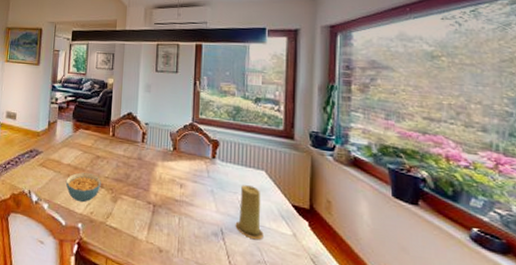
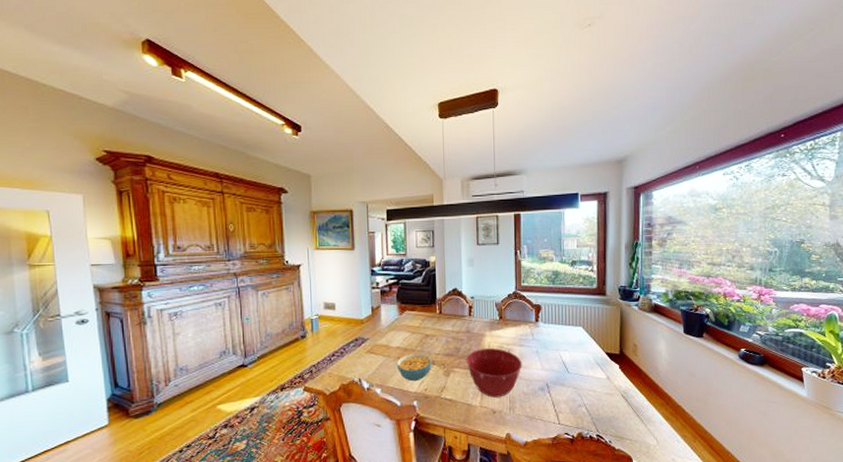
mixing bowl: none [135,178,195,236] -> present [466,348,522,398]
candle: present [235,185,263,240] -> none [559,341,583,388]

